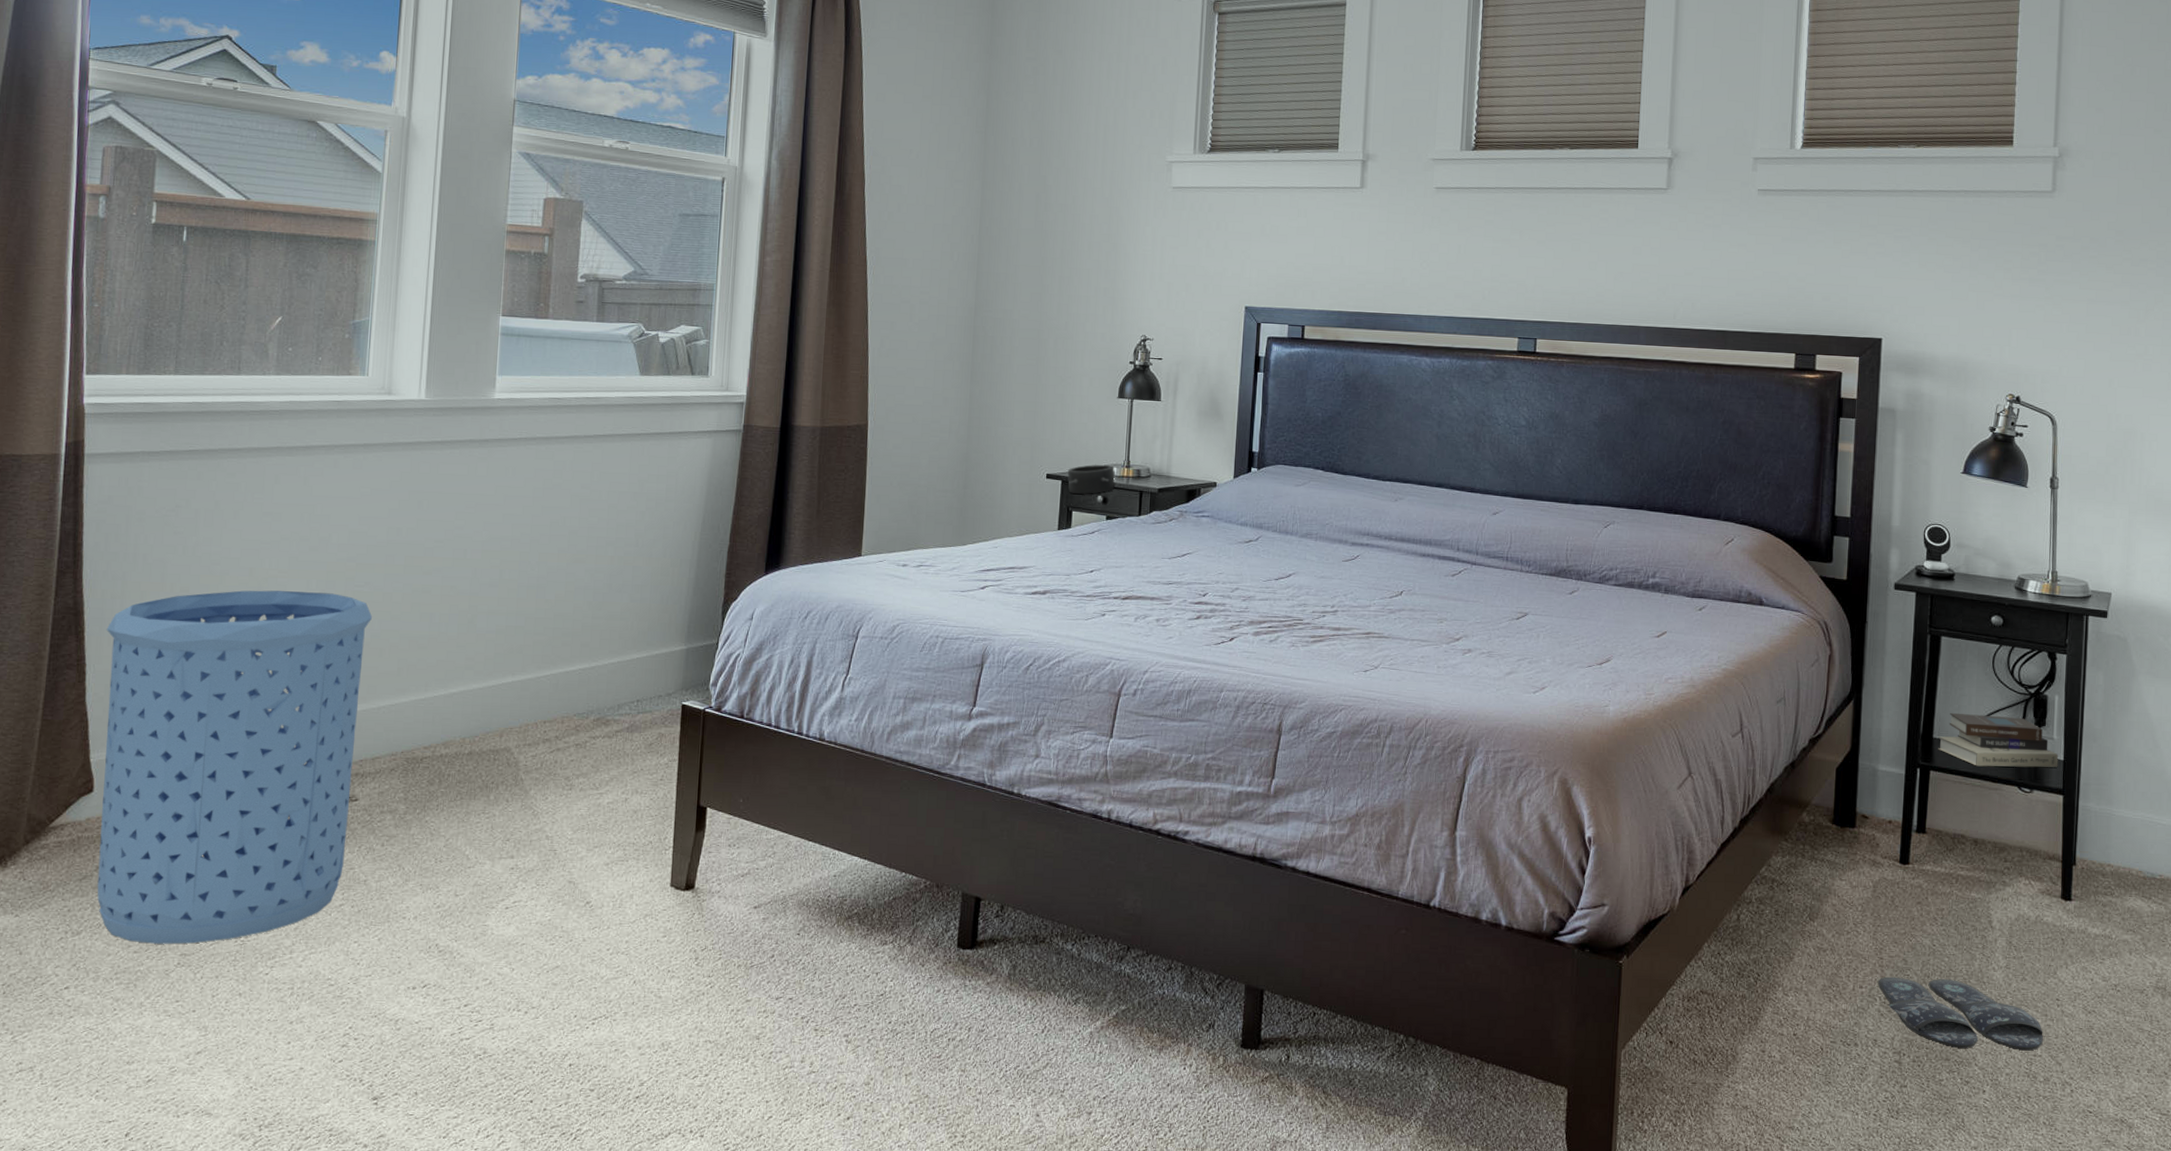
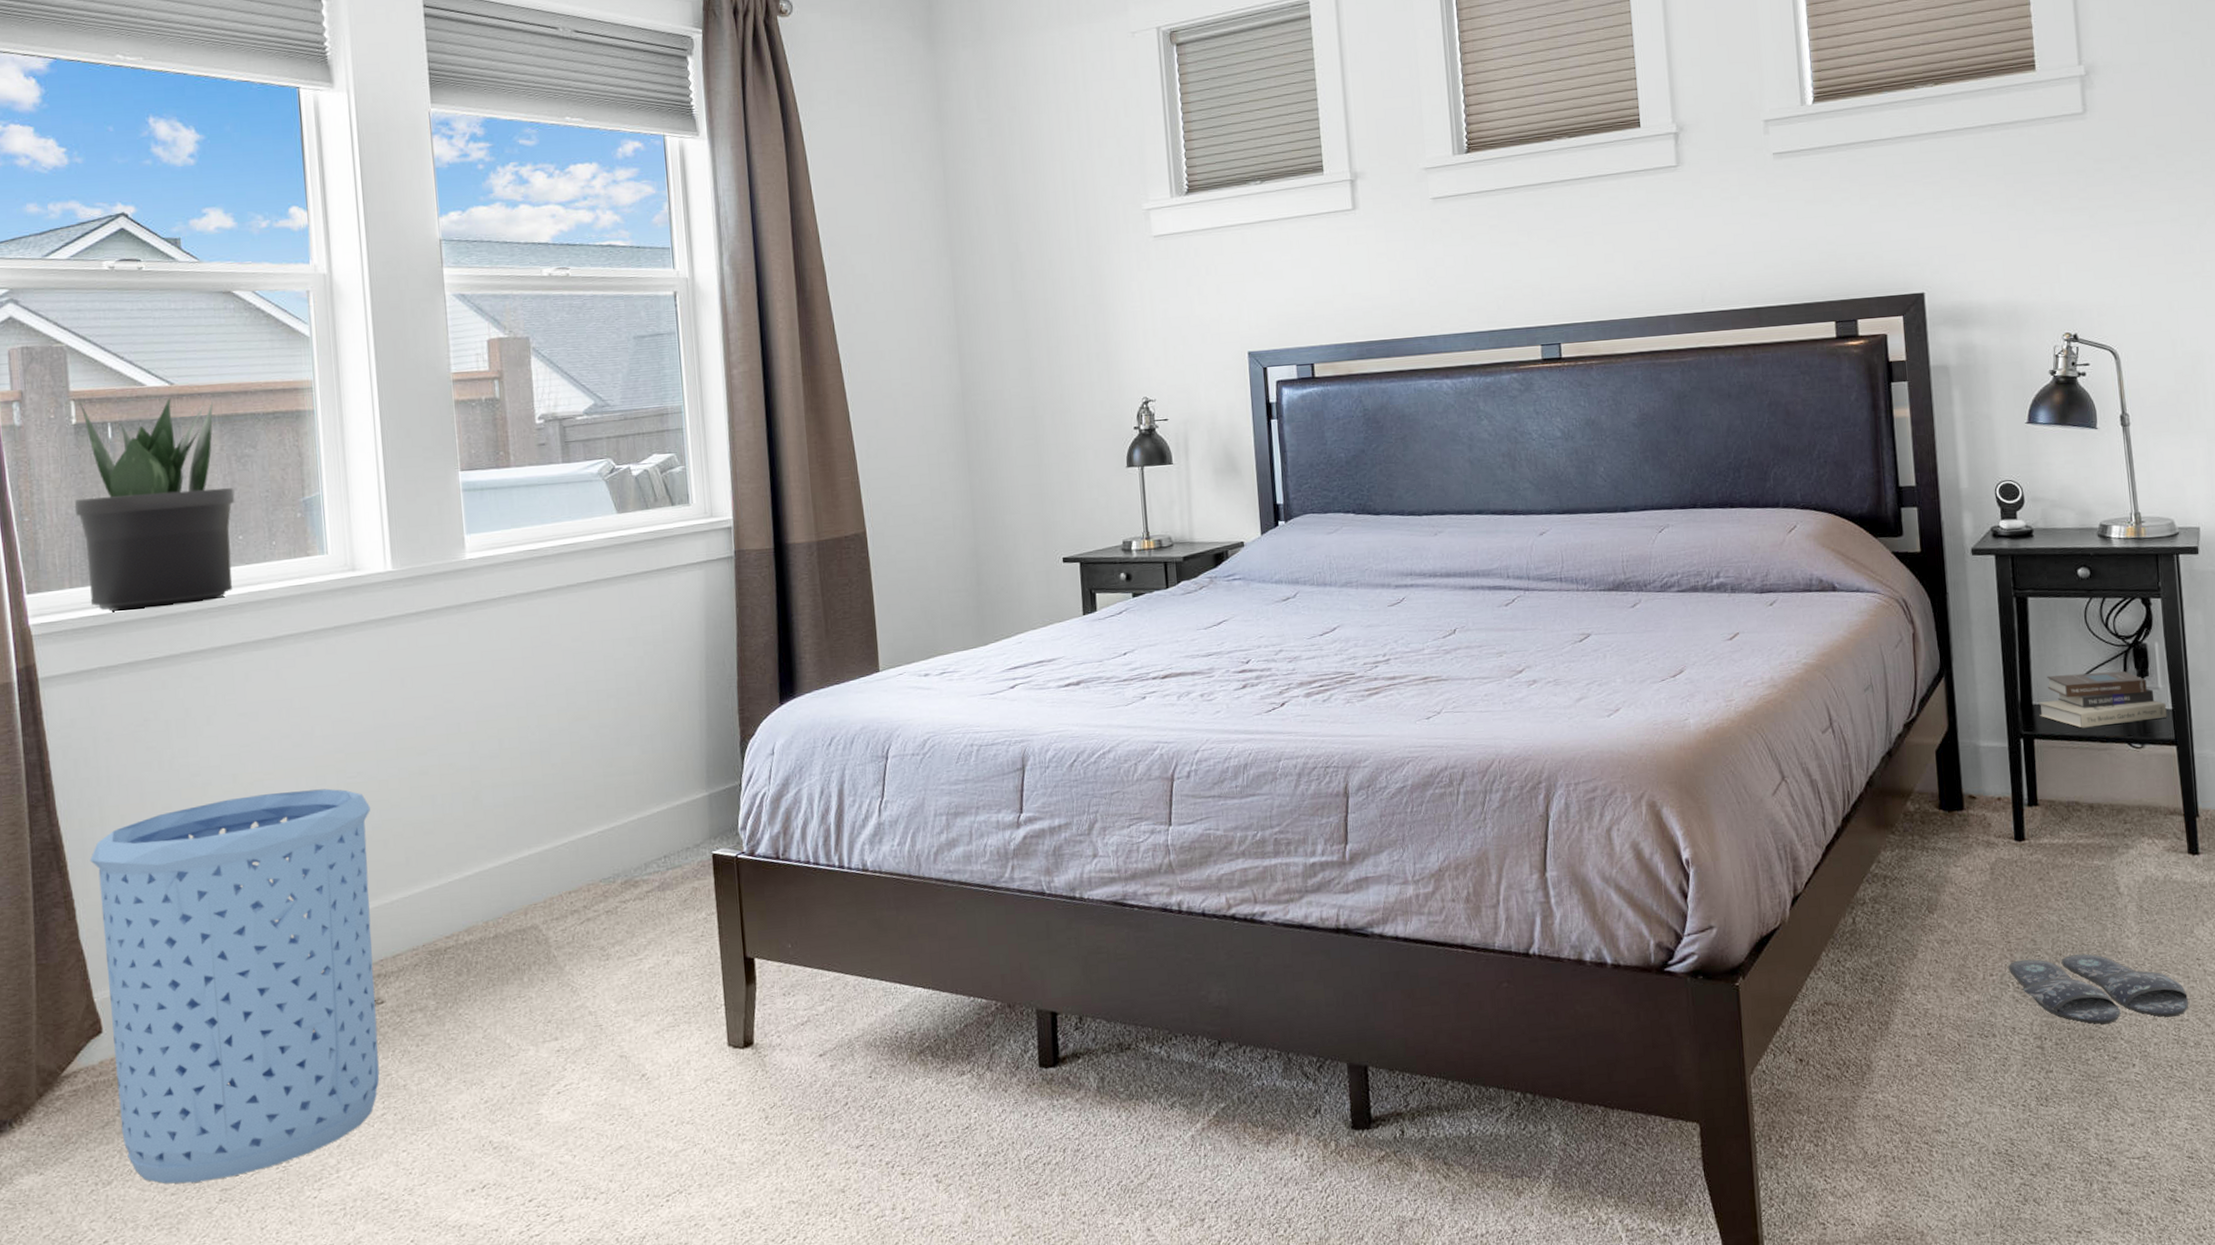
planter: none [141,203,291,405] -> present [74,398,235,611]
alarm clock: present [1067,464,1116,494] -> none [1084,539,1137,575]

